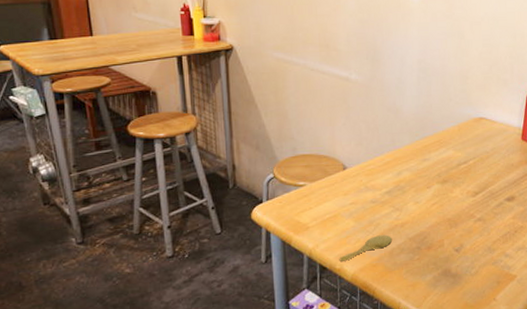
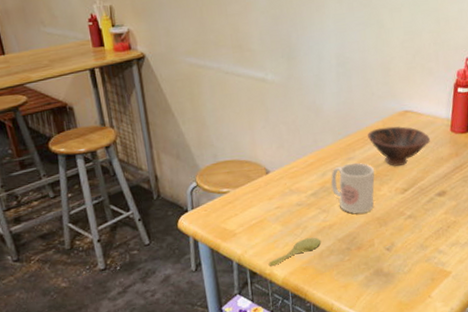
mug: none [406,164,448,214] -> present [331,162,375,214]
bowl: none [444,131,502,171] -> present [368,125,430,167]

